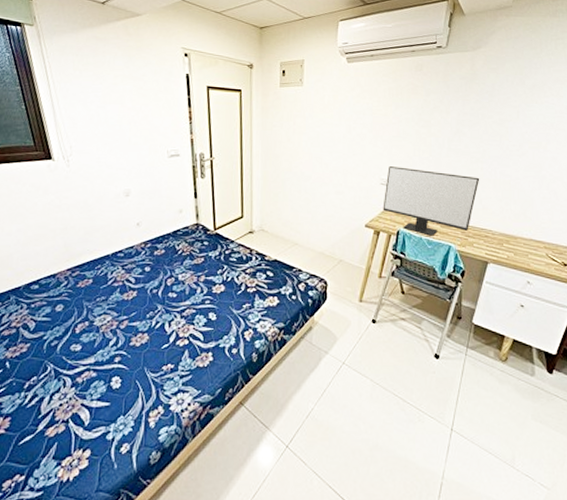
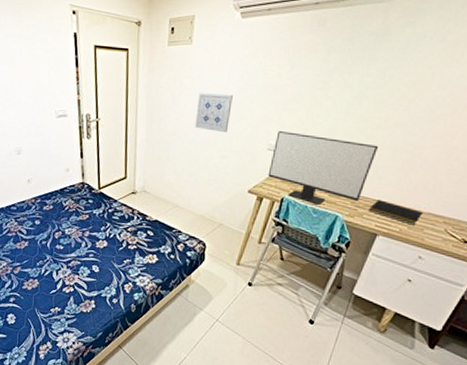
wall art: none [310,131,344,169] -> present [195,93,233,133]
notepad: none [477,229,525,252] -> present [368,200,423,225]

